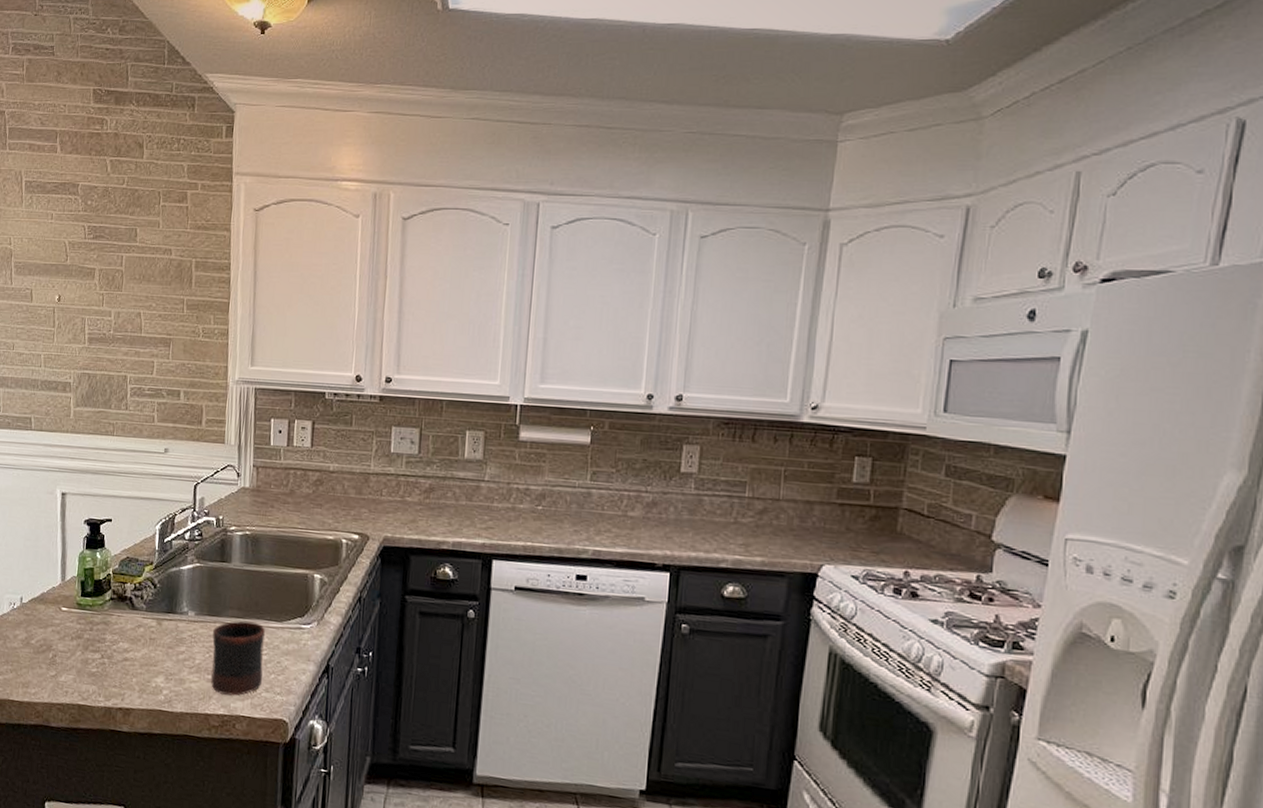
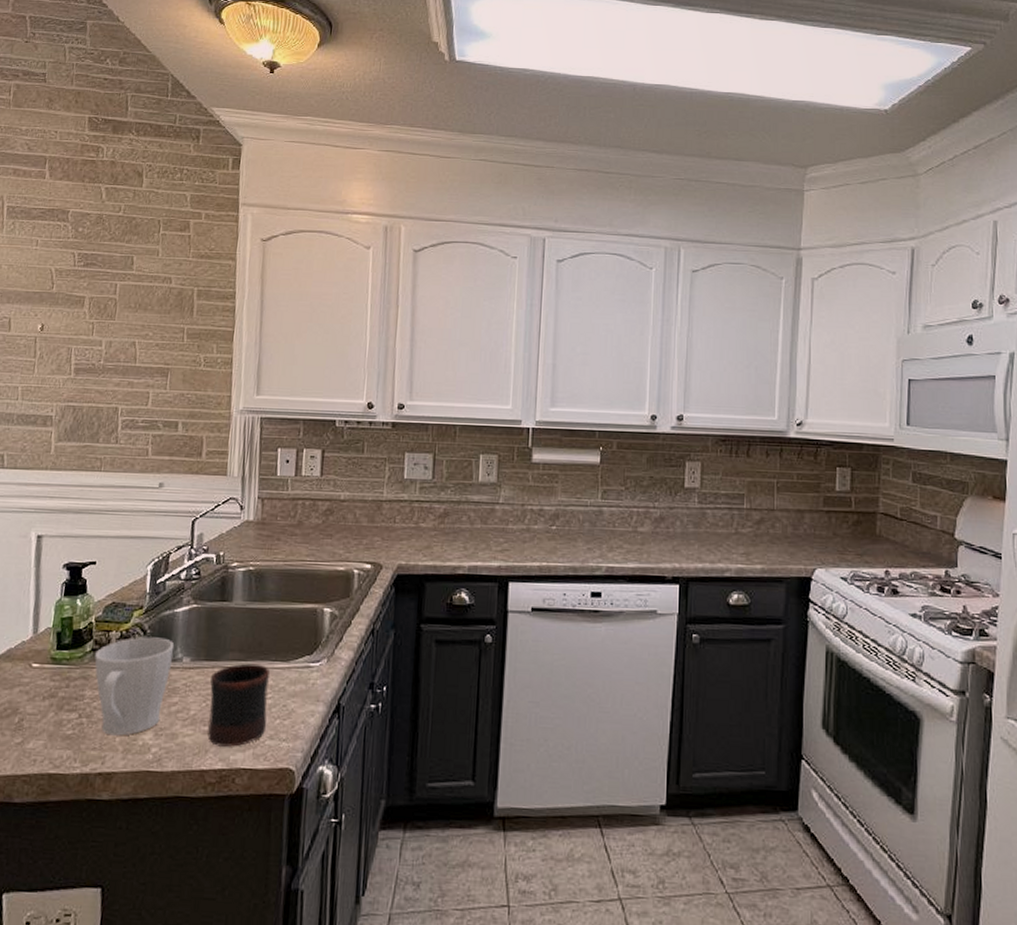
mug: none [113,590,181,677] -> present [94,637,175,736]

